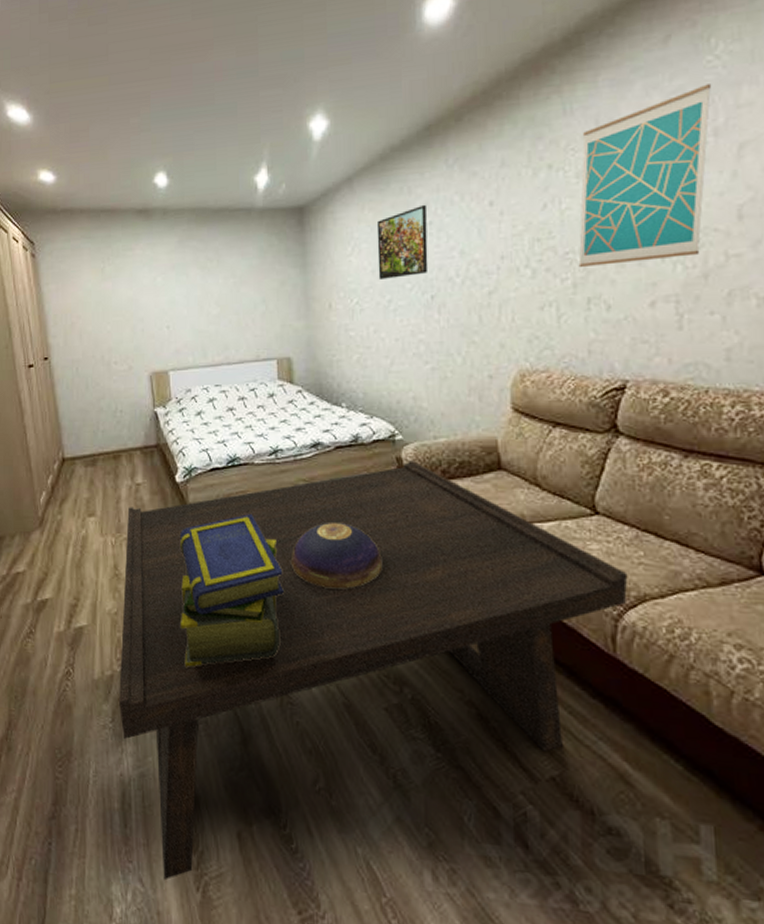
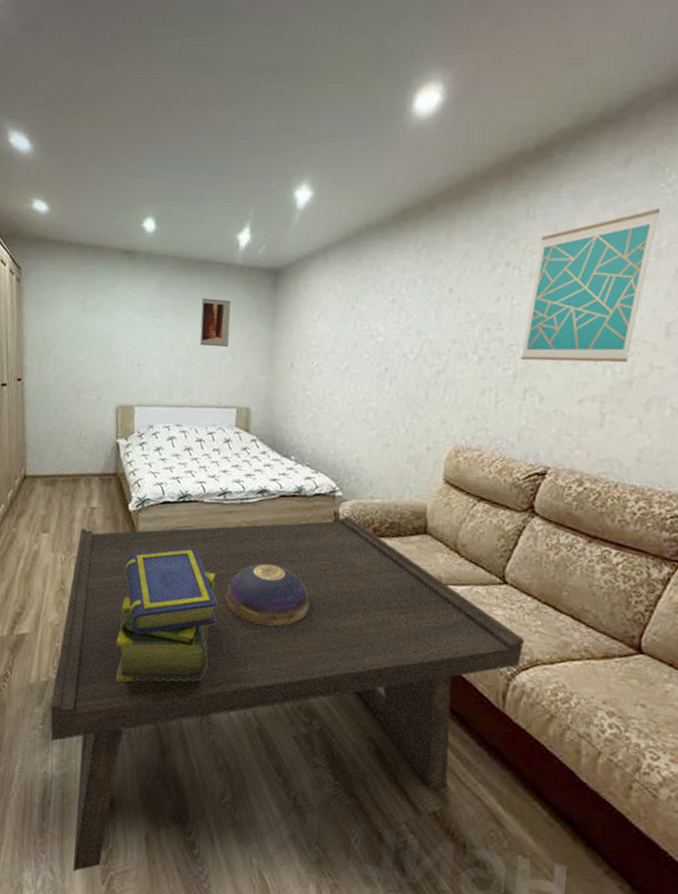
wall art: none [225,246,259,299] -> present [200,298,231,348]
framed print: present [376,204,429,279] -> none [339,282,392,348]

